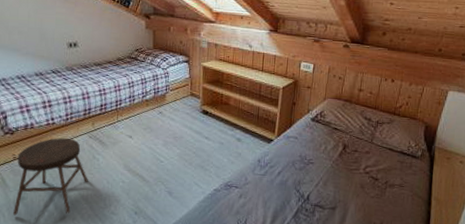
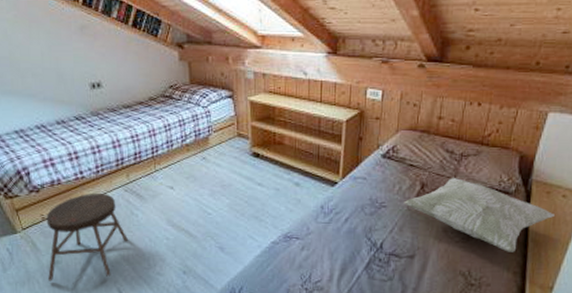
decorative pillow: none [328,141,453,209] -> present [403,177,554,252]

